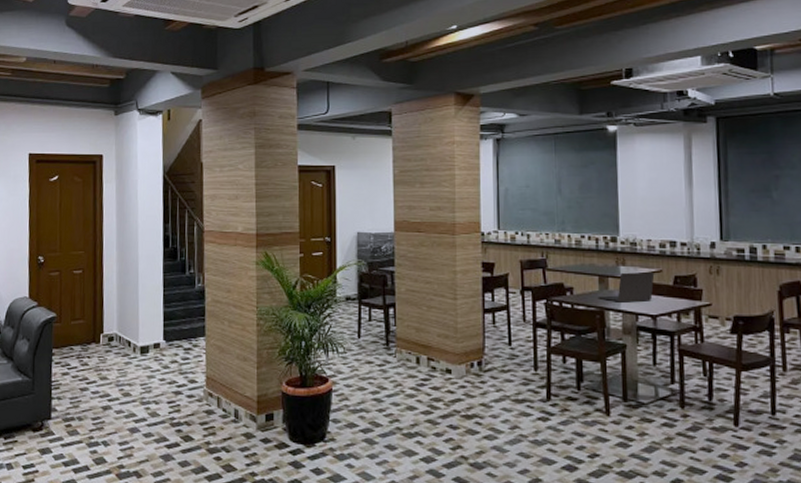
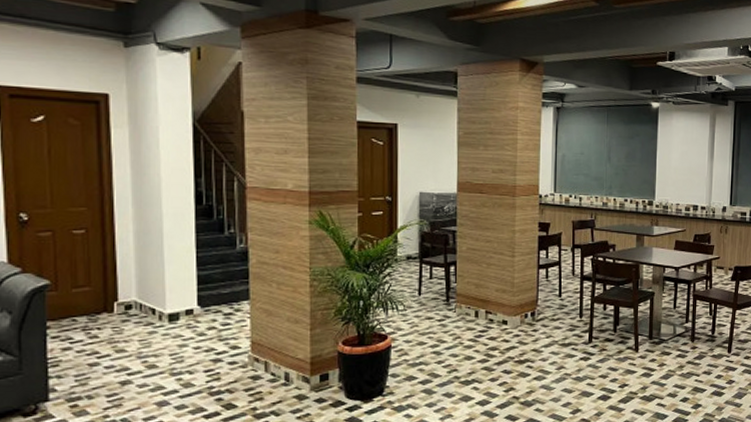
laptop: present [598,271,655,303] -> none [635,230,680,257]

